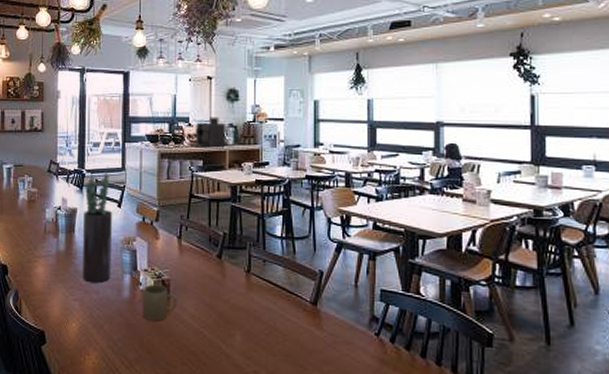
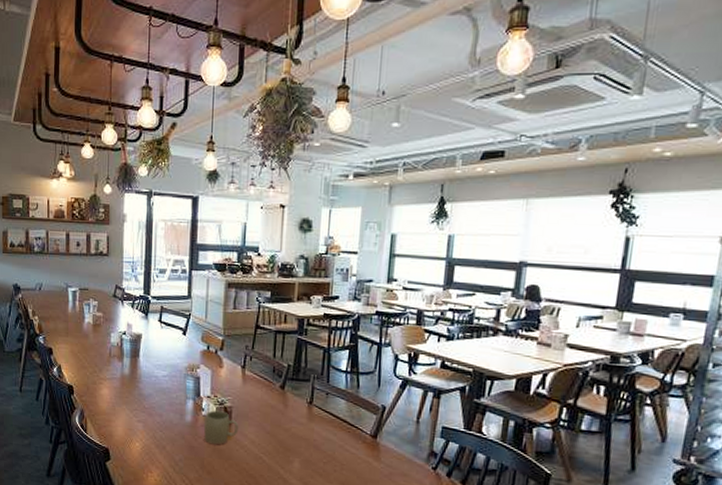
vase: present [82,165,113,283] -> none [145,292,178,407]
coffee machine: present [189,117,226,148] -> none [258,247,297,280]

